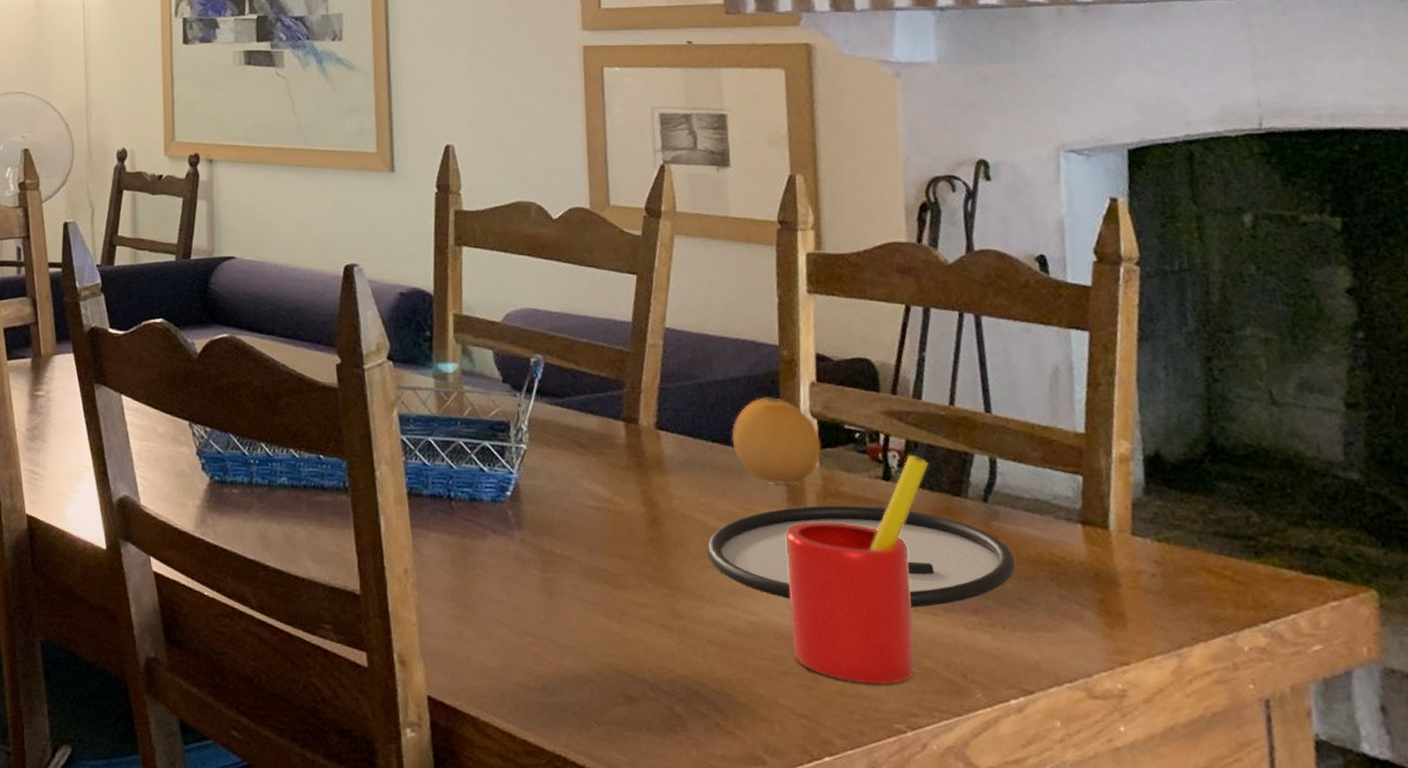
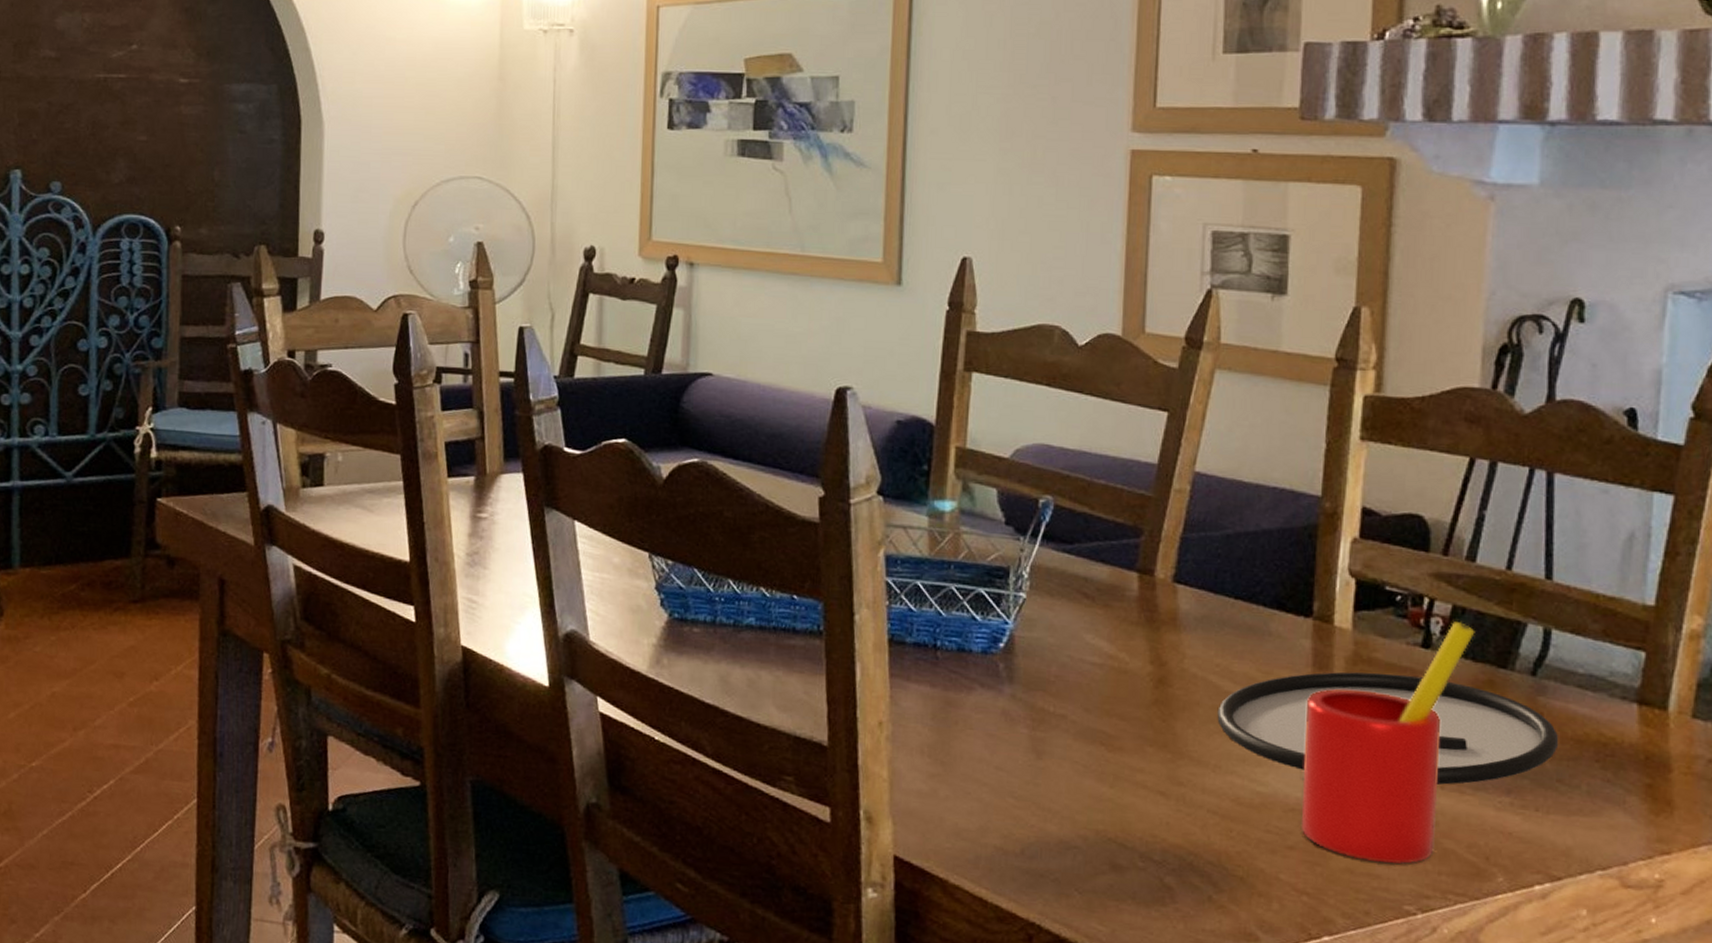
fruit: present [732,397,822,484] -> none [1257,552,1358,648]

